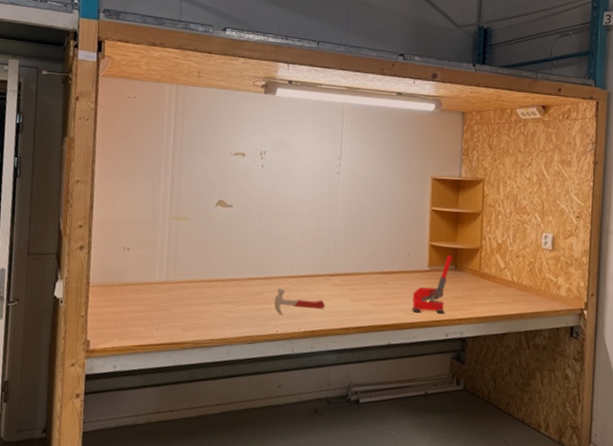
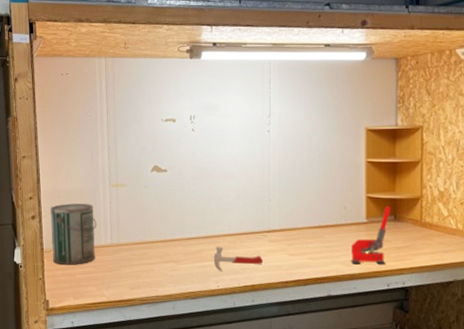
paint can: none [99,235,152,302] -> present [50,204,96,265]

